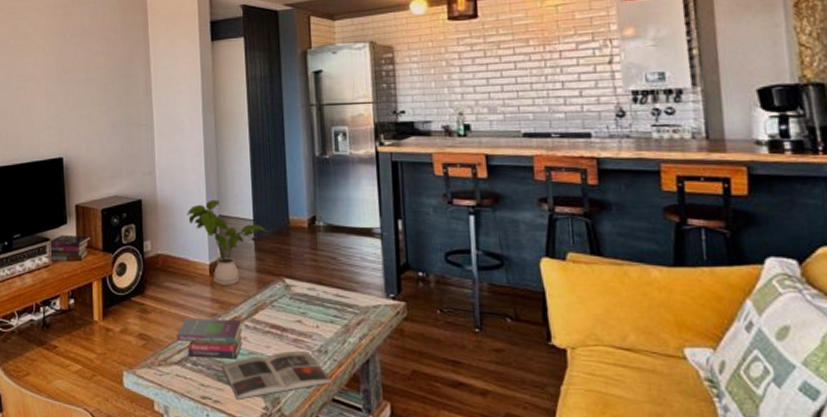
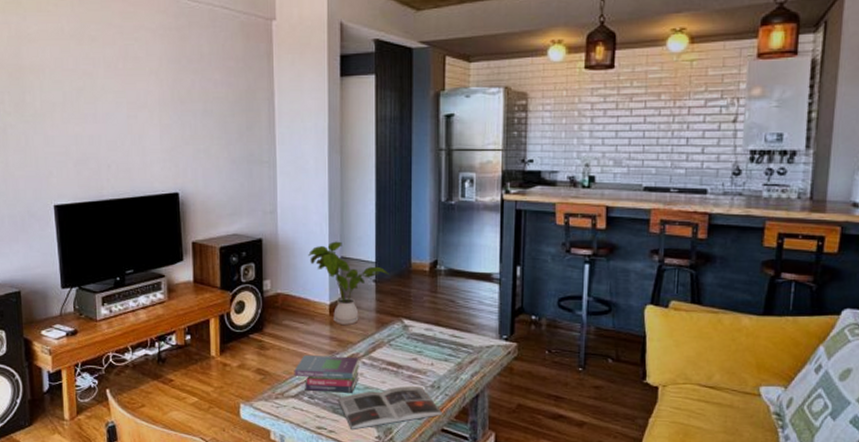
books: present [49,234,91,261] -> none [164,271,208,298]

